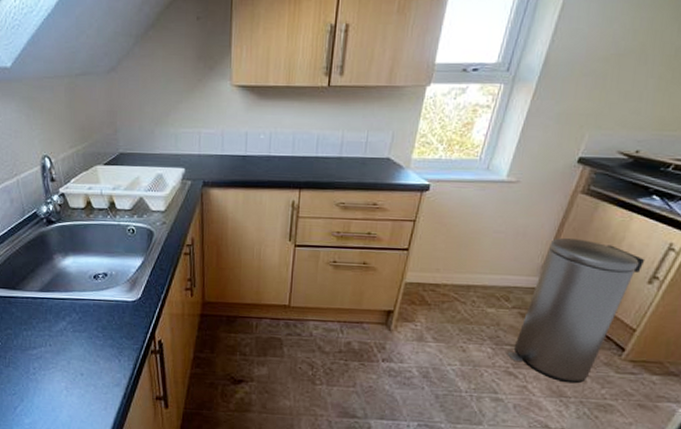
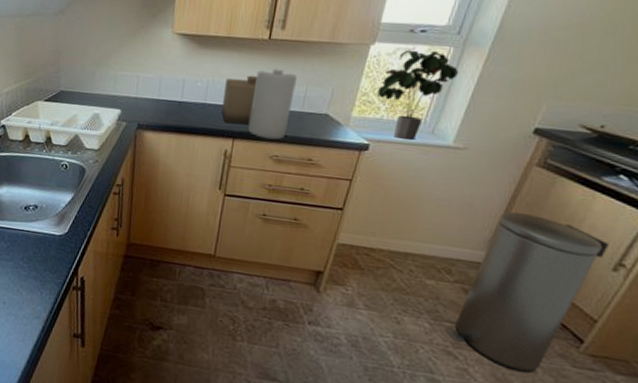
canister: none [286,124,320,175] -> present [221,75,258,125]
paper towel holder: none [314,116,358,187] -> present [248,69,297,140]
potted plant: none [435,88,510,178] -> present [377,50,459,141]

